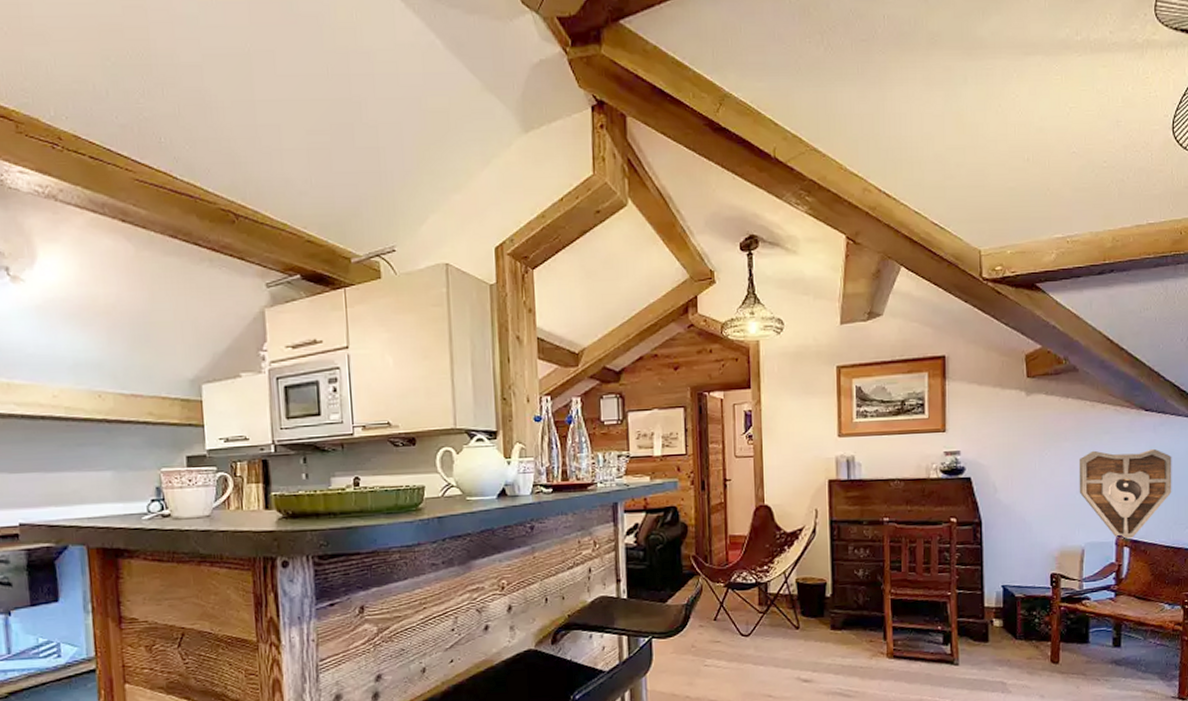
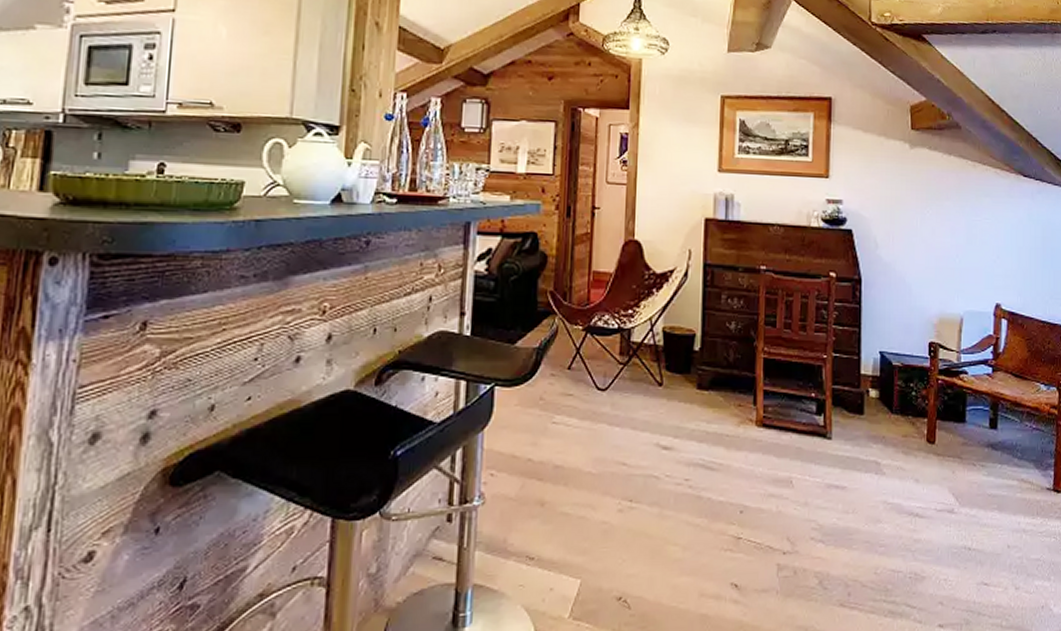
decorative shield: present [1078,448,1172,539] -> none [959,212,1049,310]

